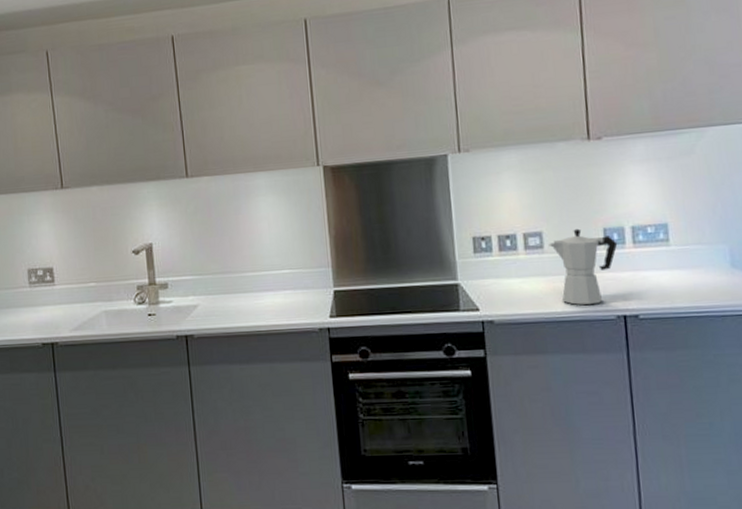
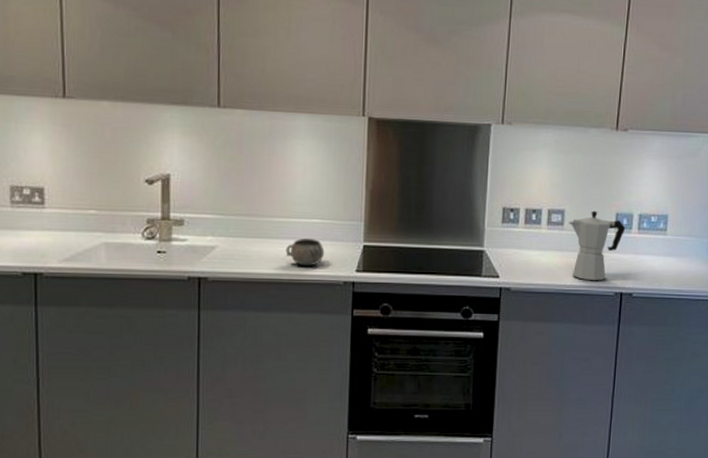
decorative bowl: none [260,289,298,317] -> present [285,239,325,267]

